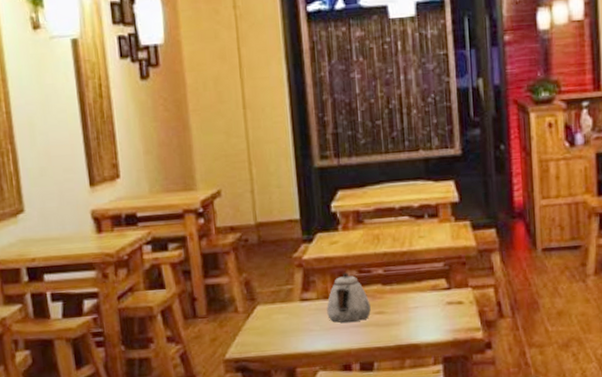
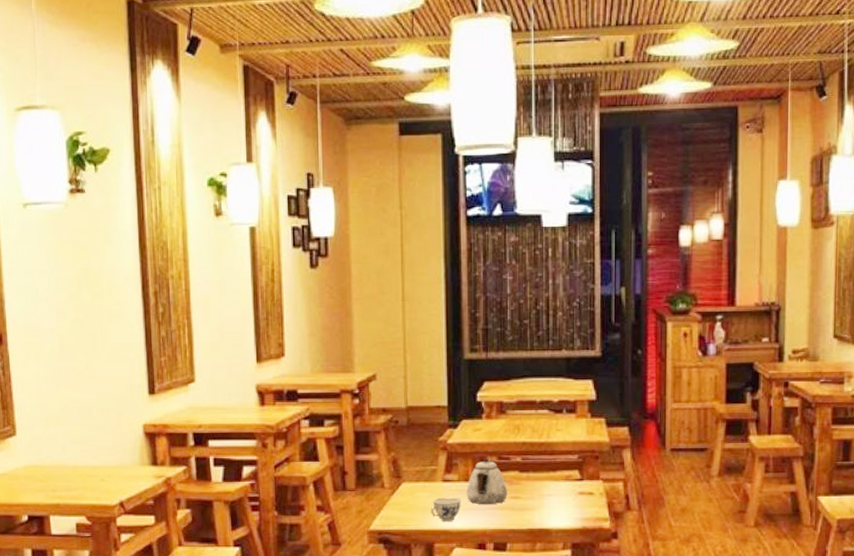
teacup: none [290,317,322,344] -> present [431,497,461,521]

